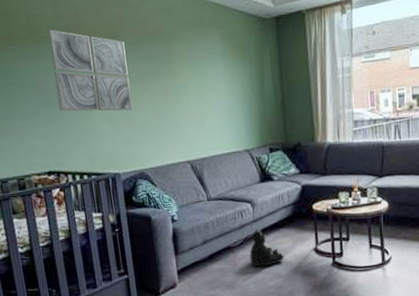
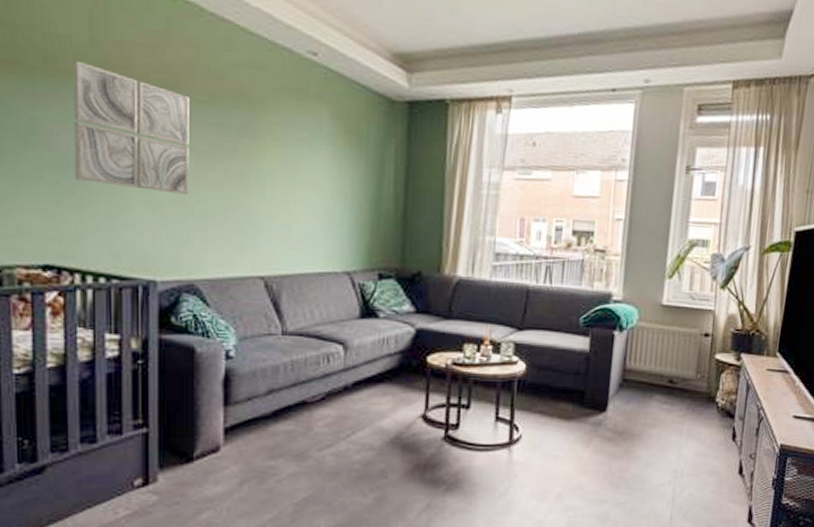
plush toy: present [249,229,285,267] -> none [332,382,382,433]

